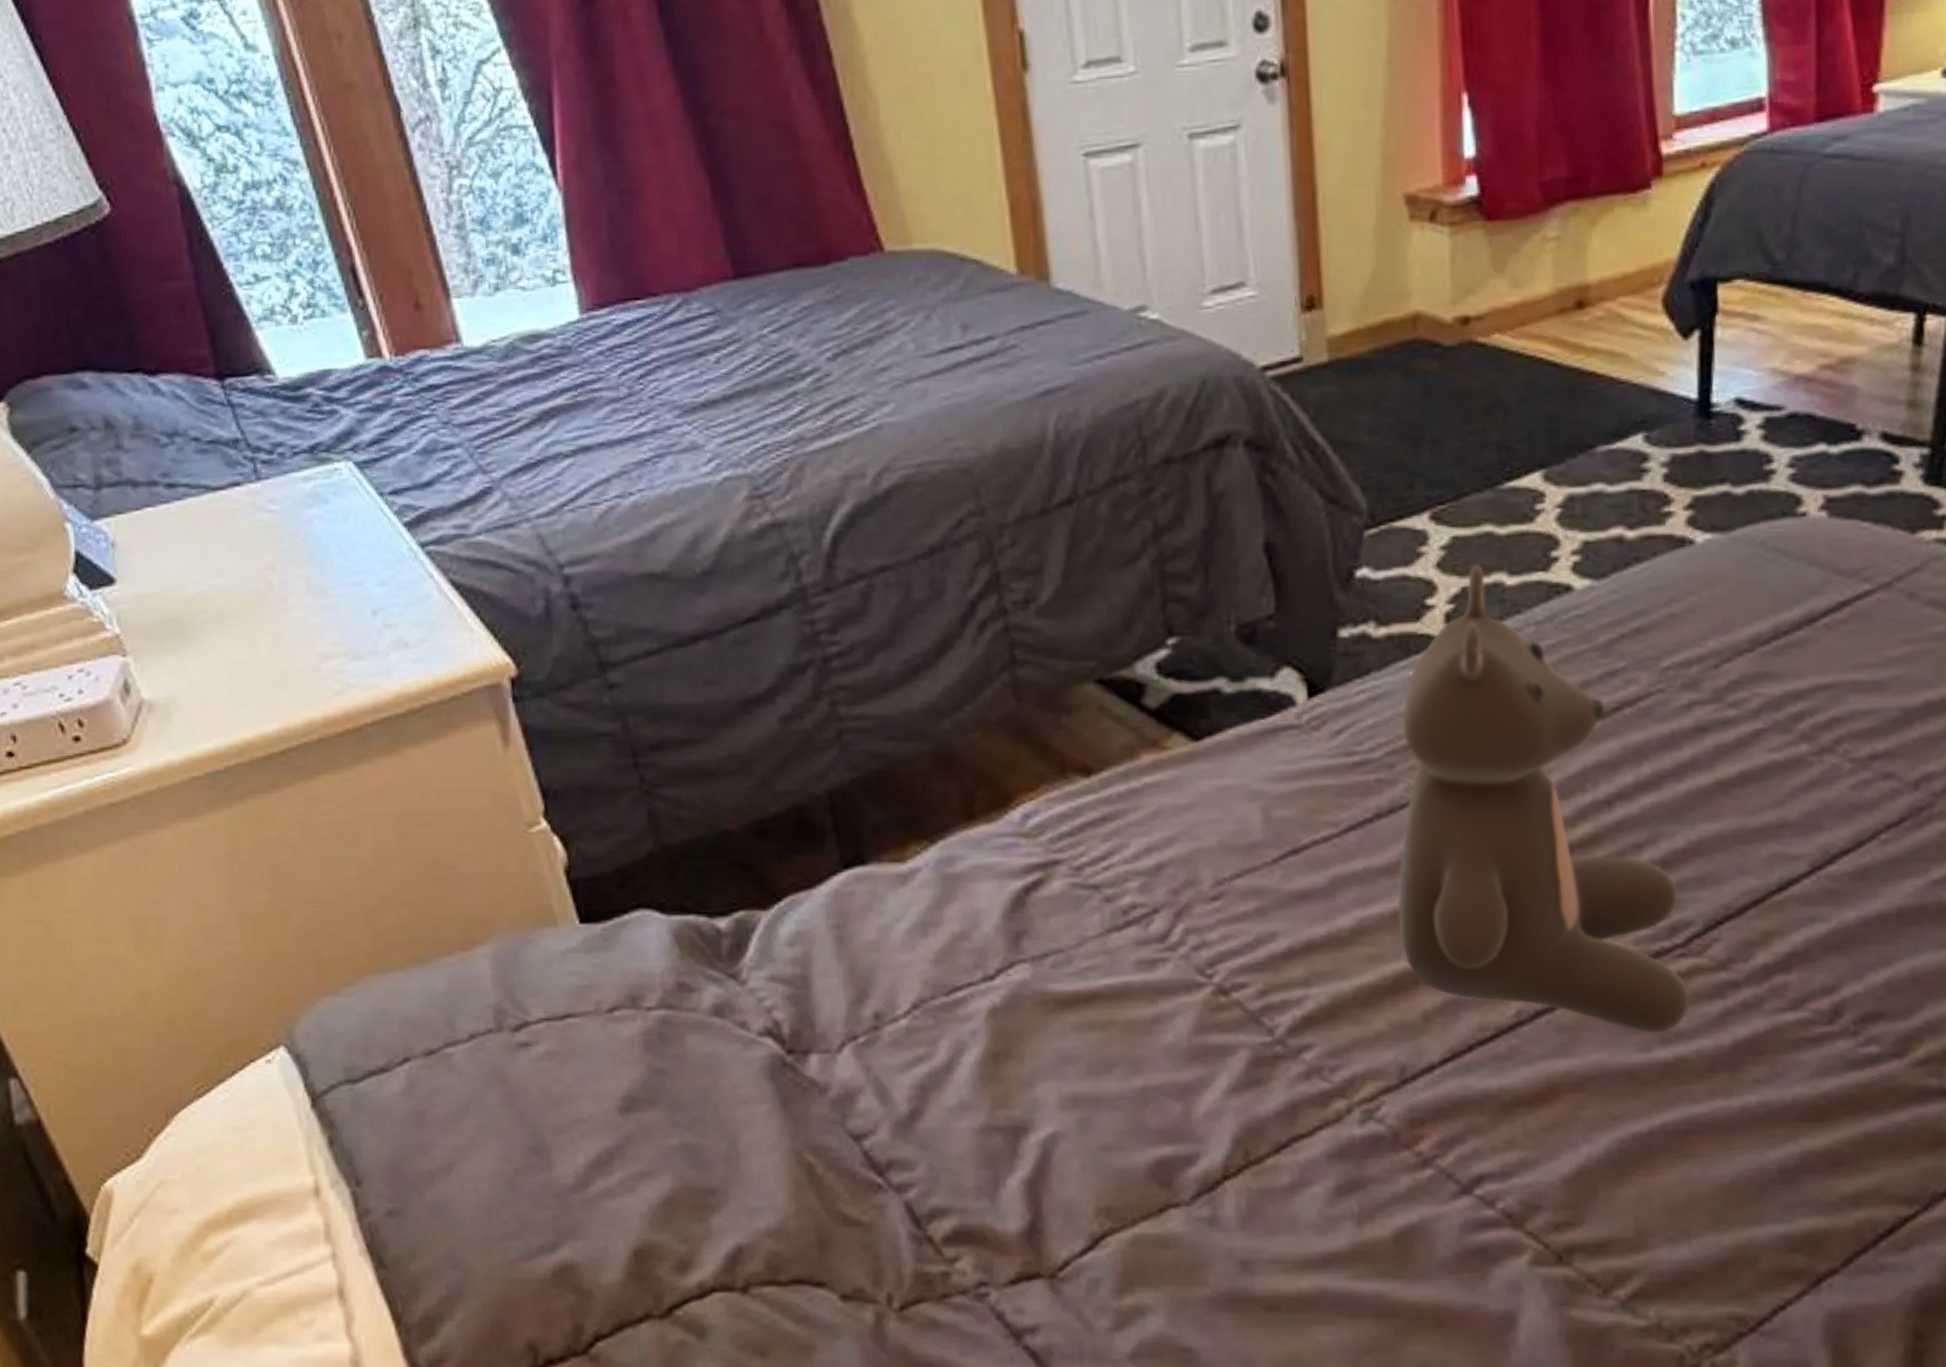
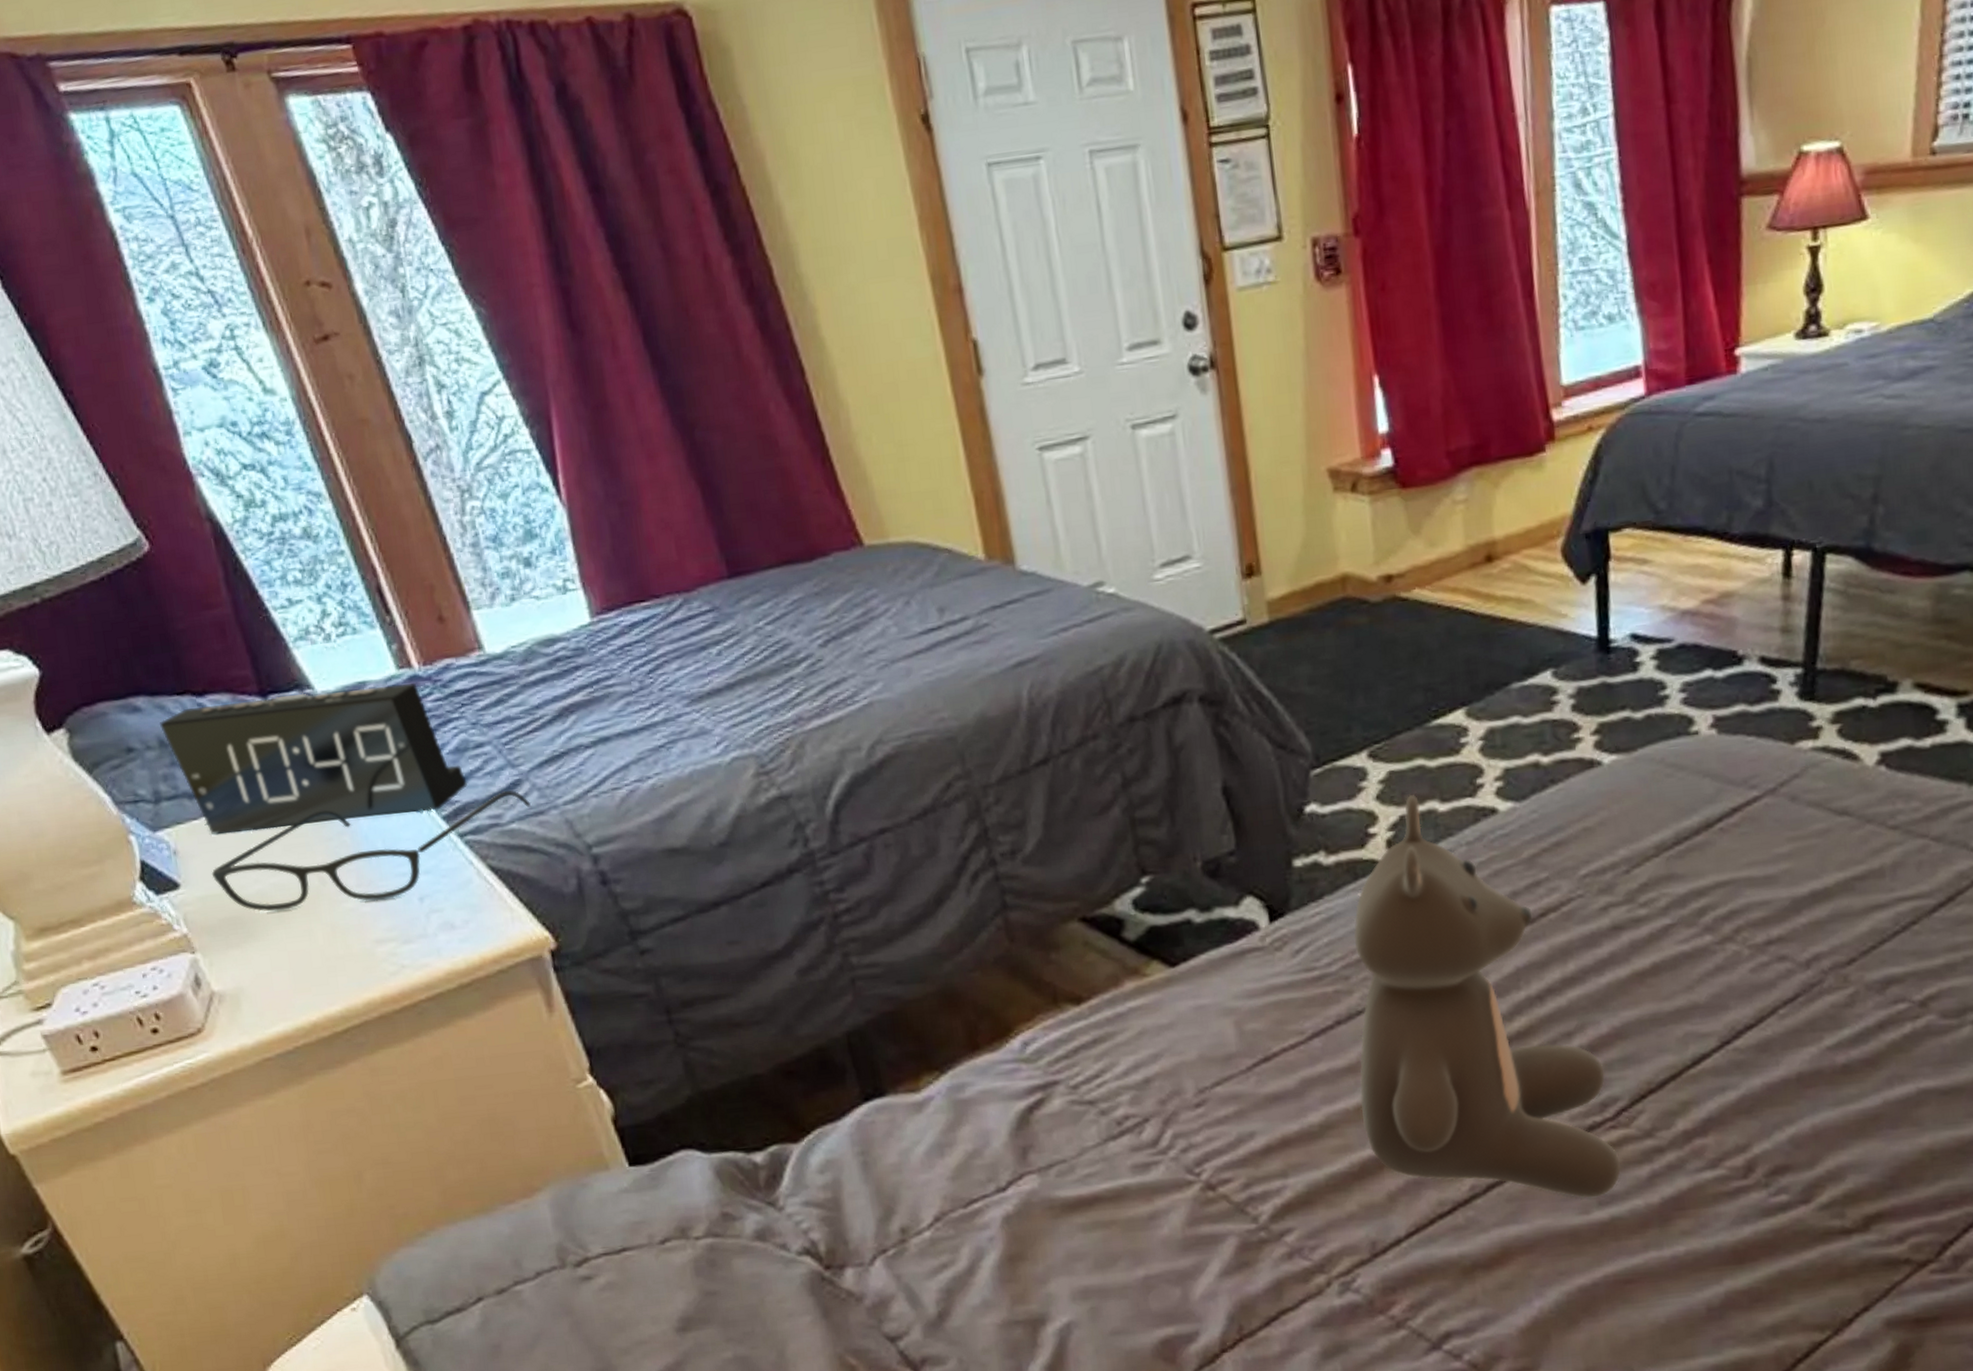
alarm clock: none [106,374,434,527] -> present [159,682,468,834]
eyeglasses: none [150,499,500,616] -> present [211,790,531,912]

